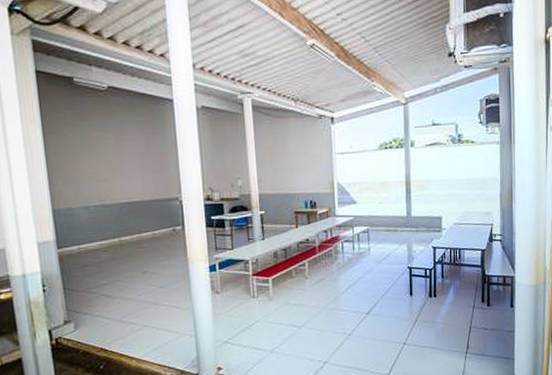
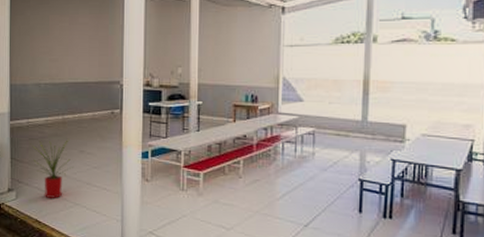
house plant: none [84,262,137,324] -> present [30,140,73,198]

